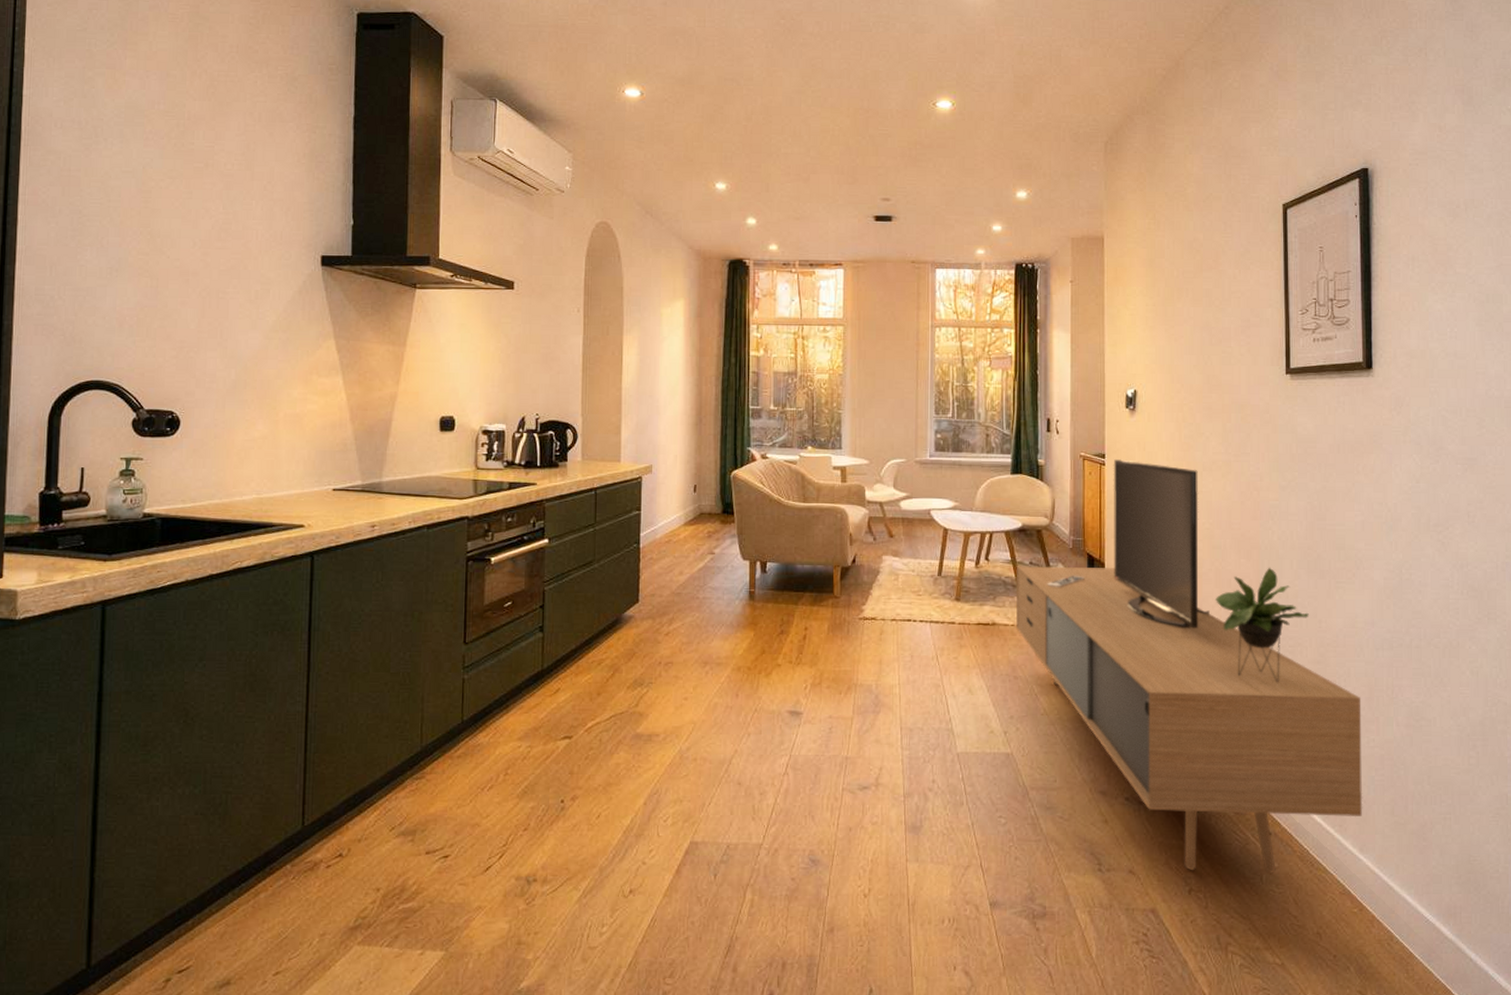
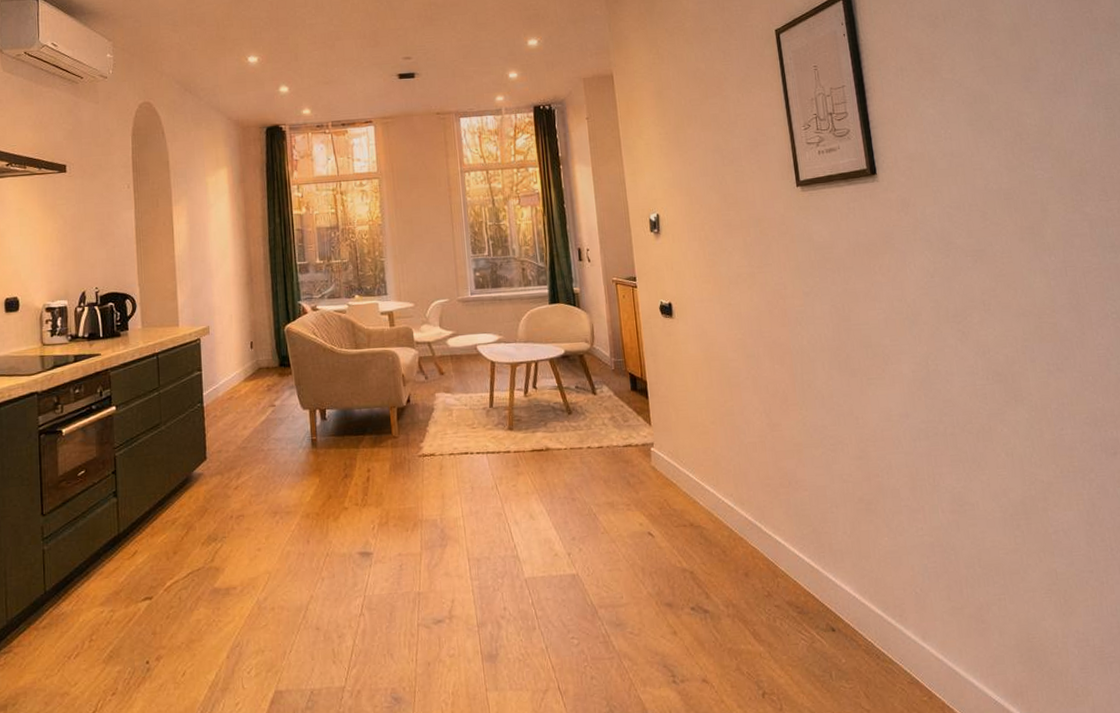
media console: present [1016,459,1363,873] -> none [564,280,920,675]

